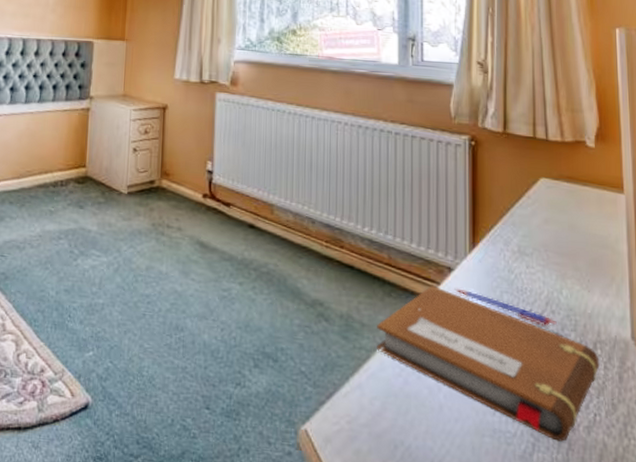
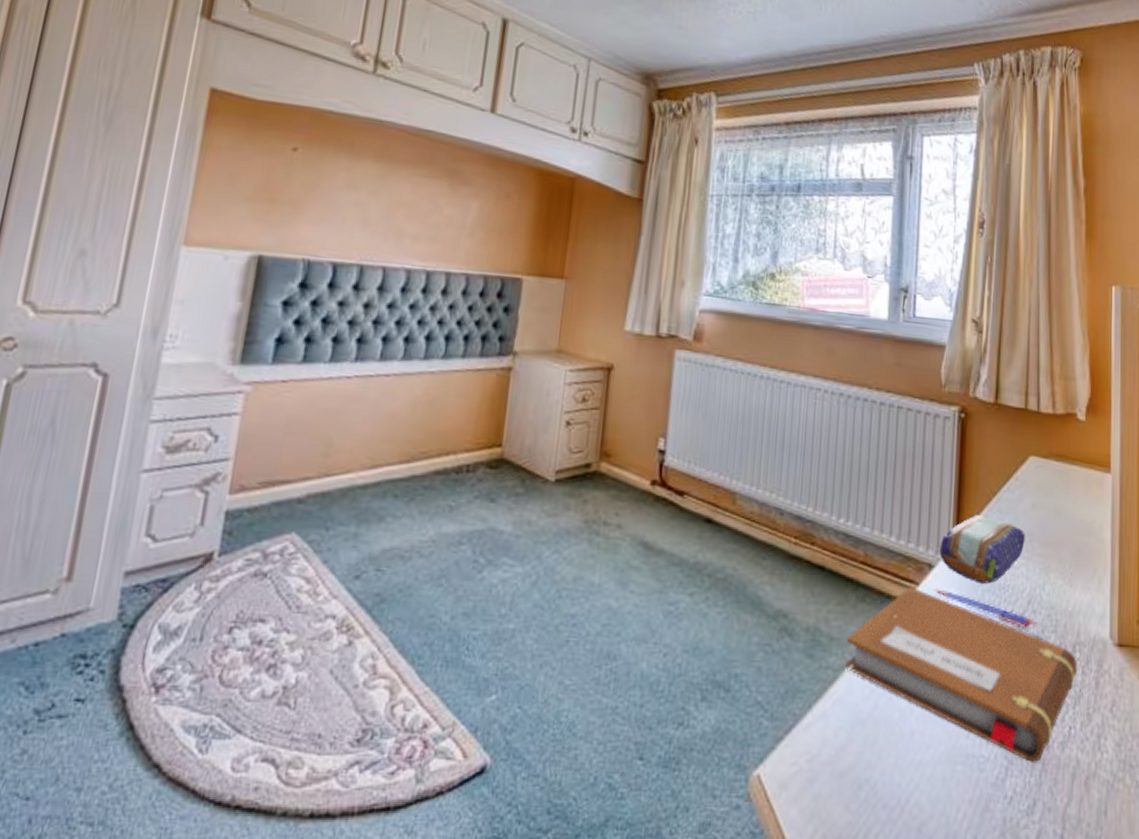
pencil case: none [458,226,540,286] -> present [939,514,1025,584]

